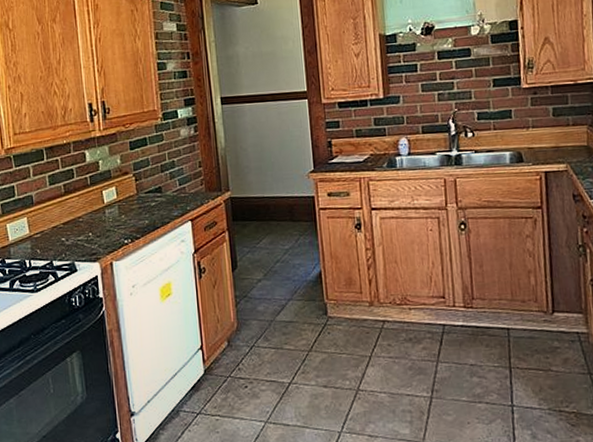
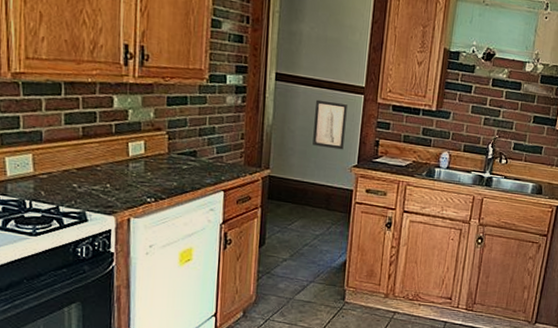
wall art: none [263,111,297,159] -> present [312,99,347,150]

